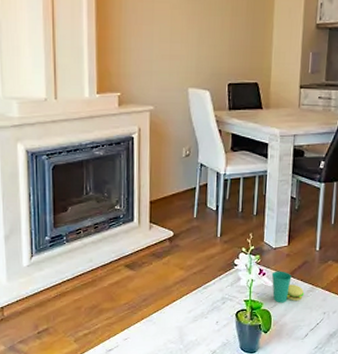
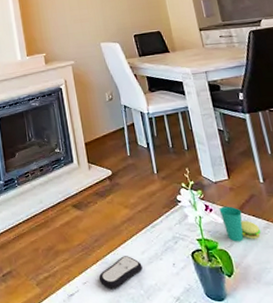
remote control: none [141,314,186,345] -> present [99,256,143,290]

